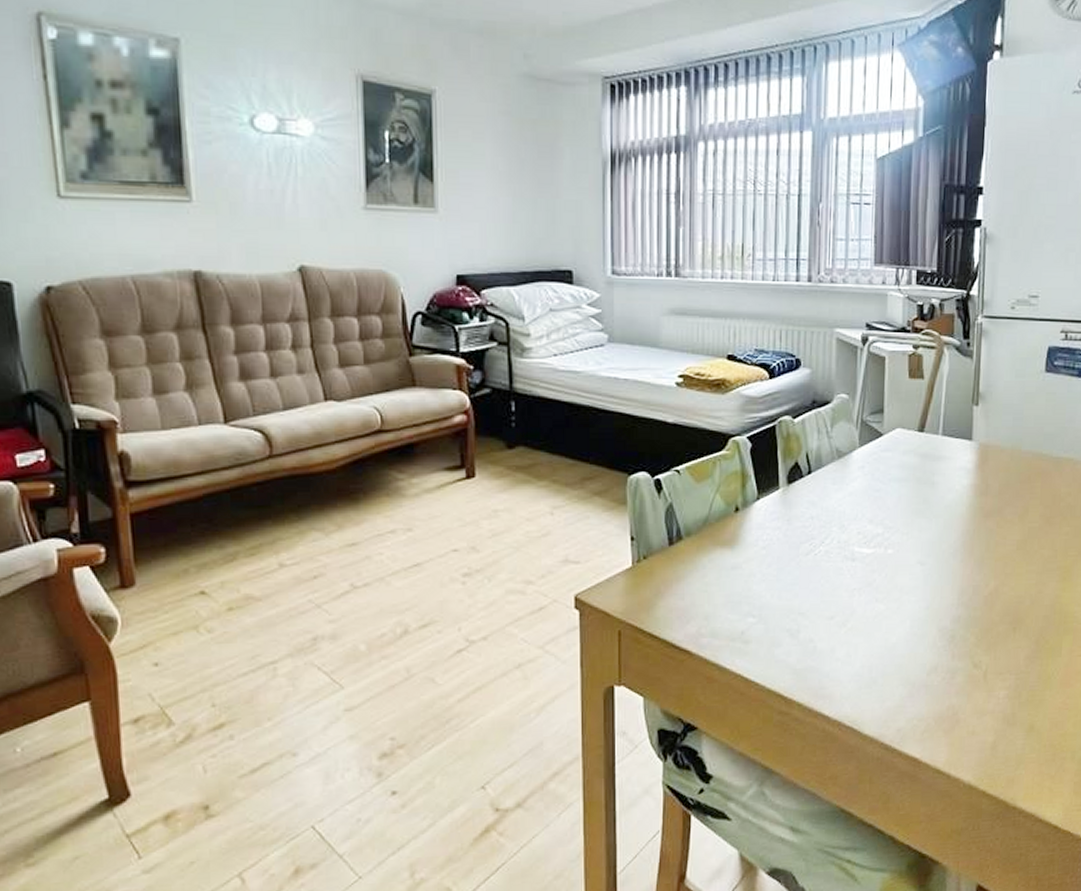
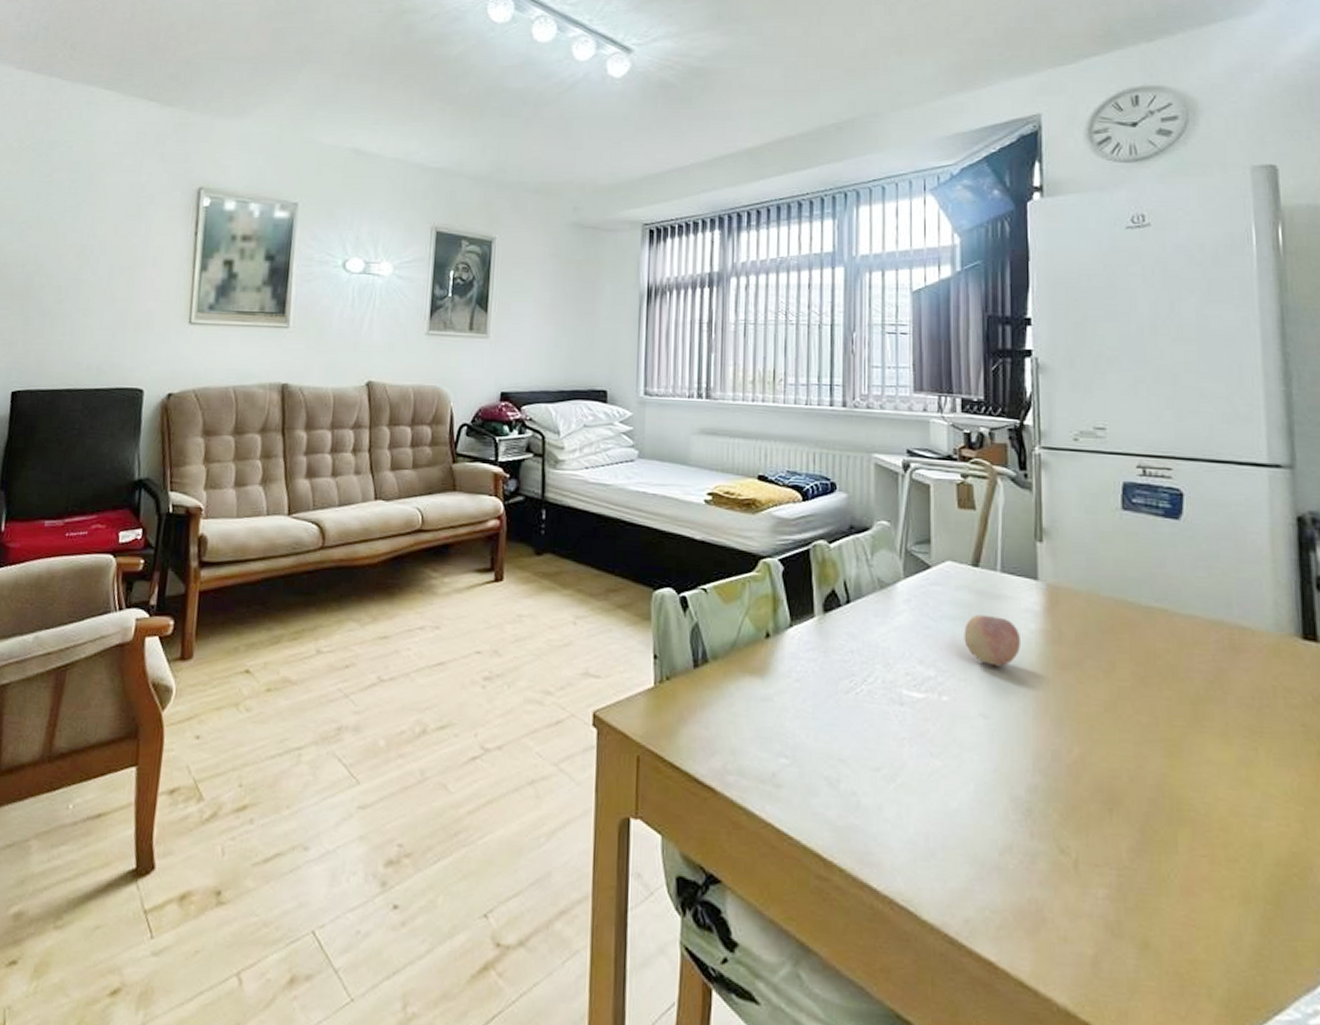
fruit: none [908,475,955,519] -> present [964,614,1022,666]

